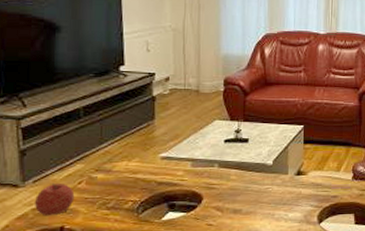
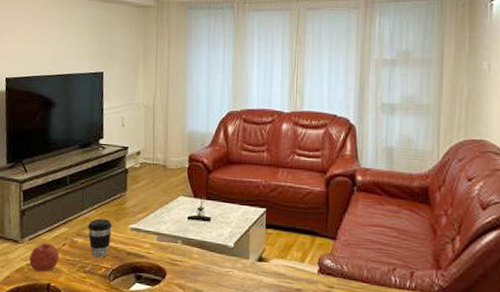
coffee cup: none [108,151,139,192] -> present [87,218,112,258]

